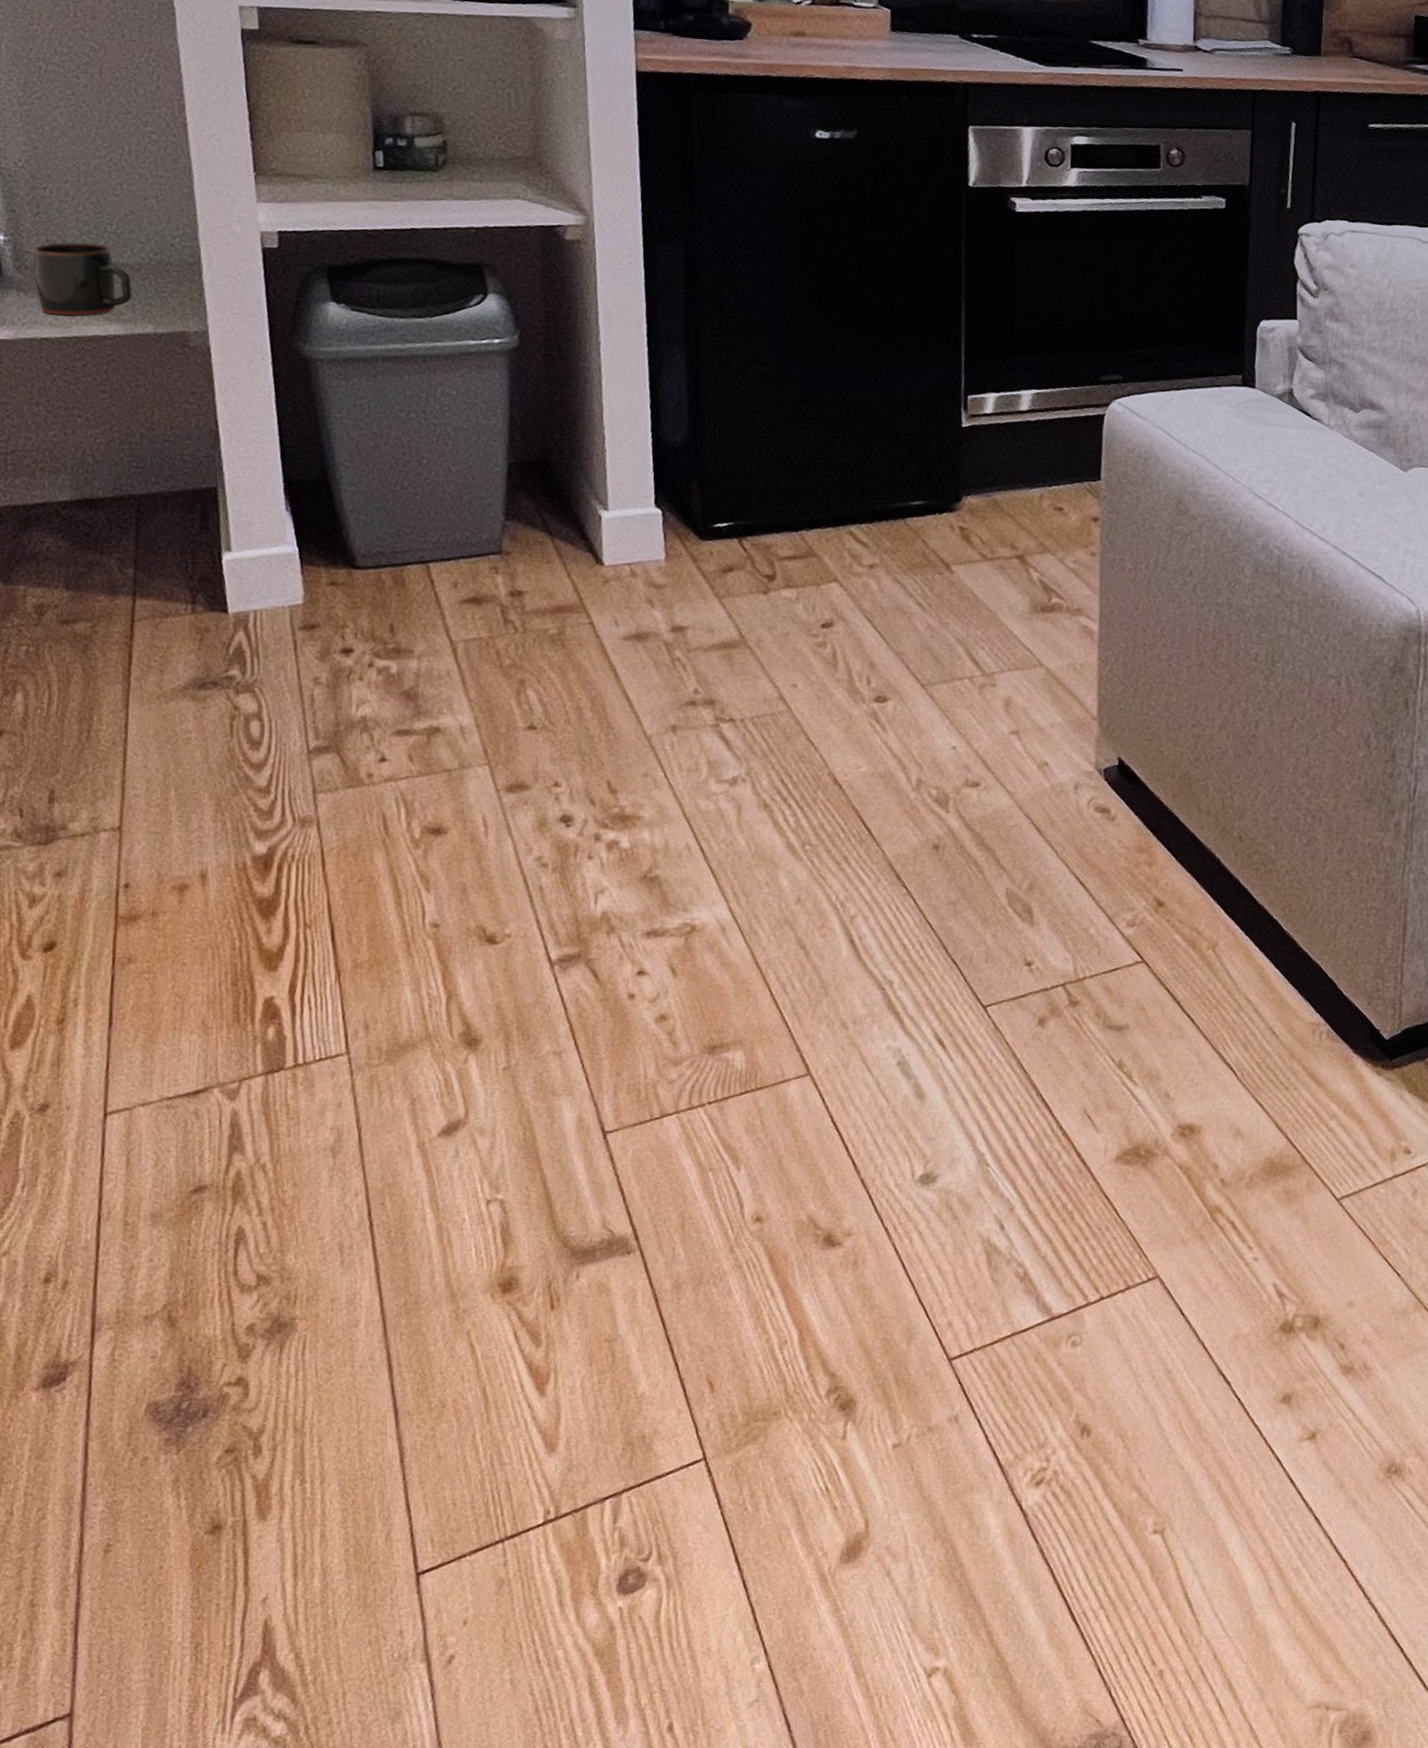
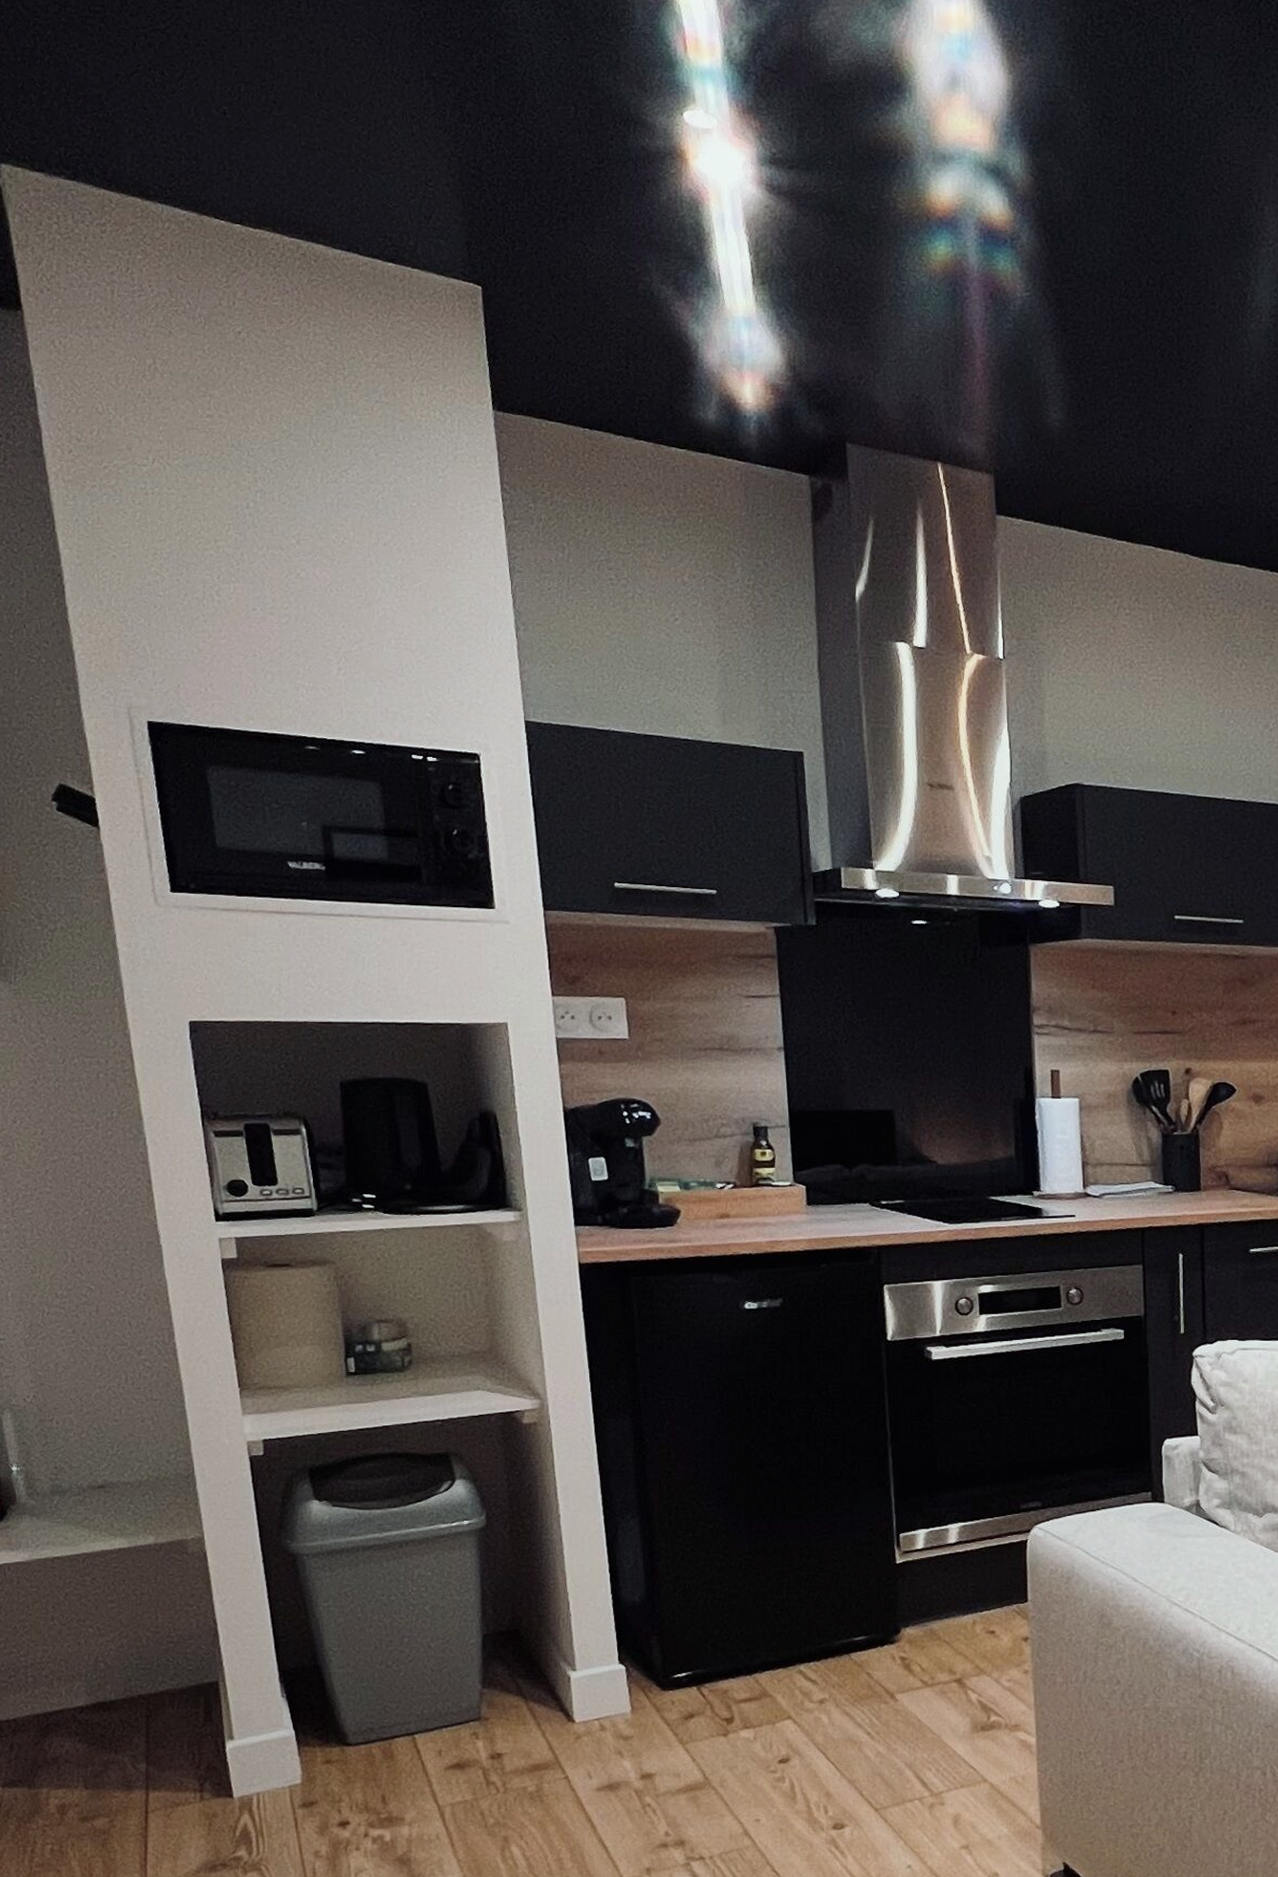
mug: present [33,242,132,316] -> none [43,1466,134,1535]

